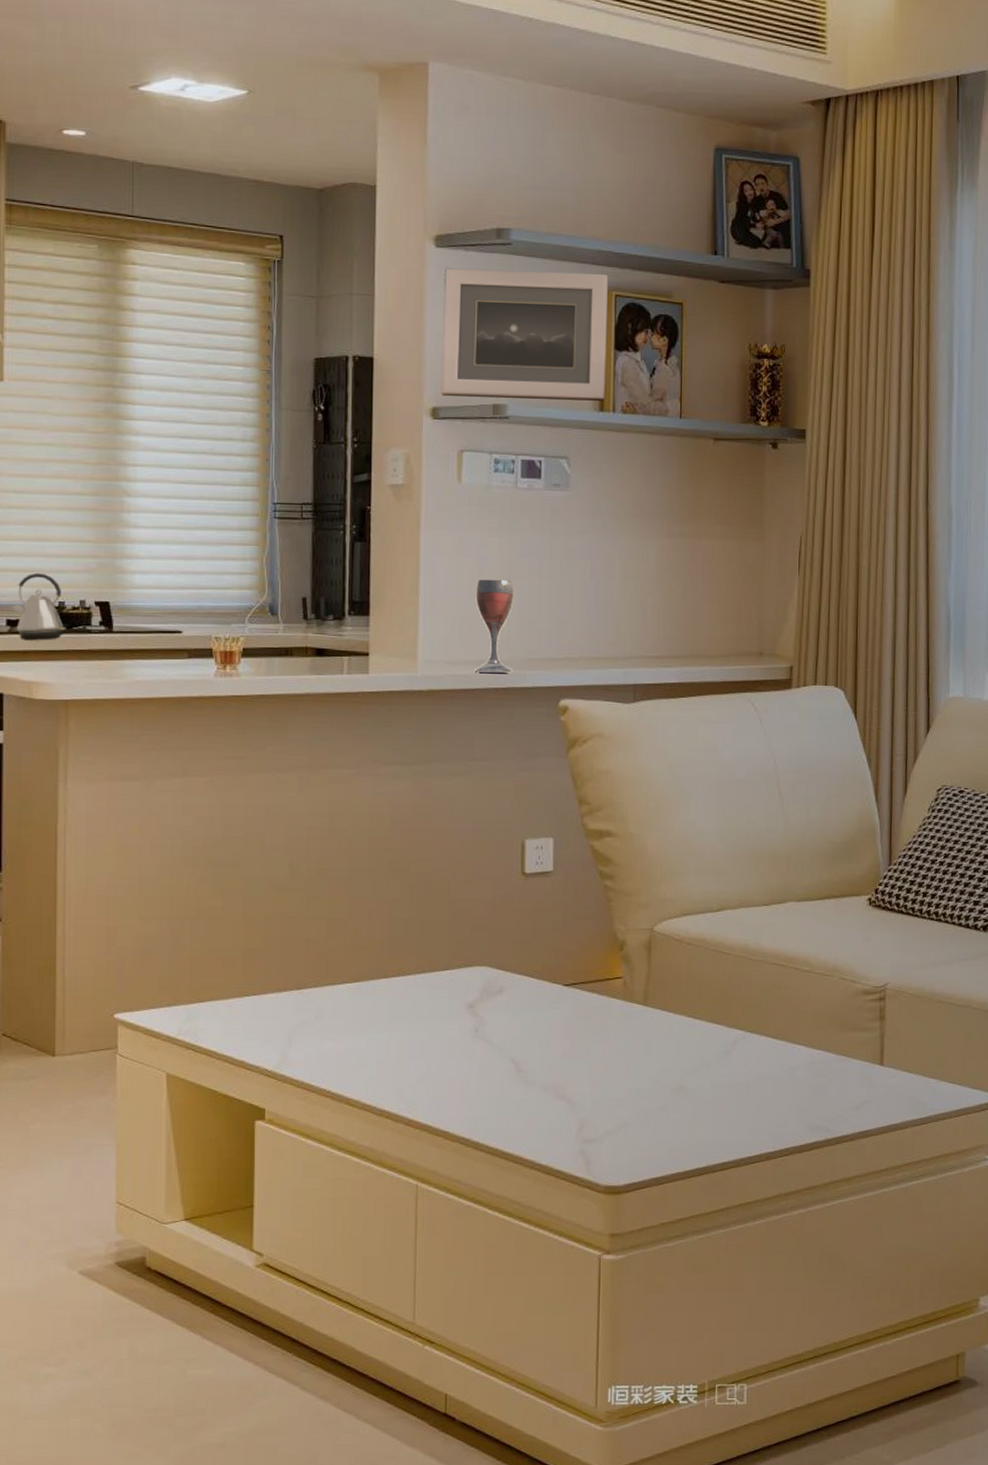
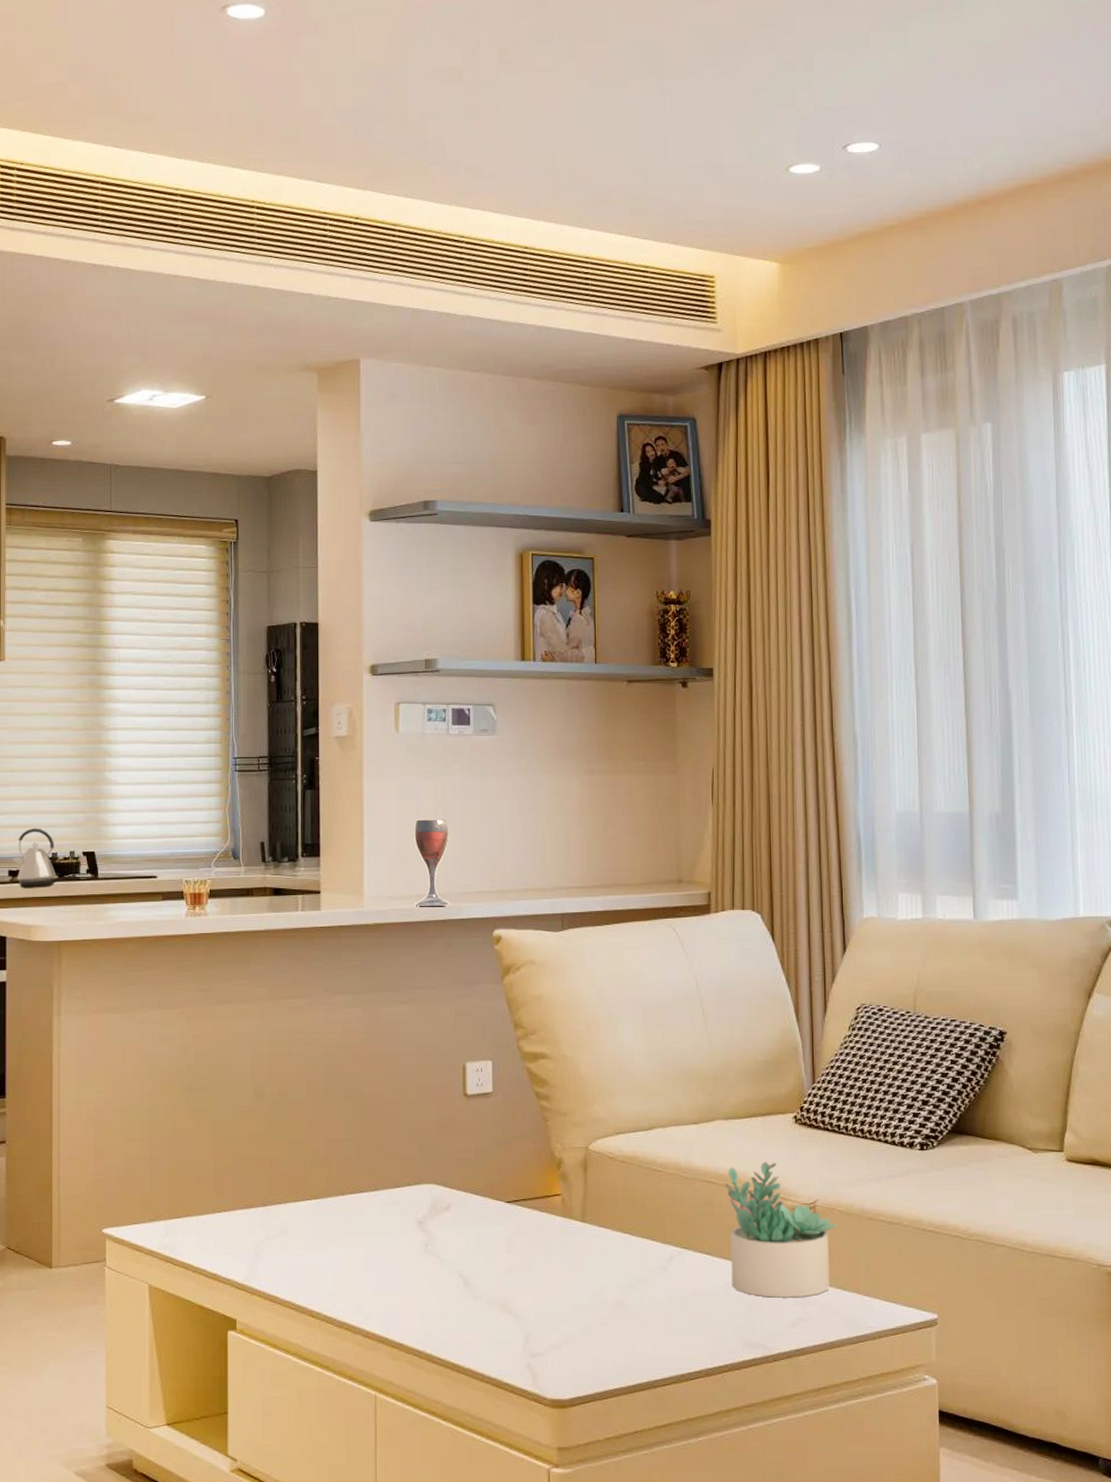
picture frame: present [440,268,608,401] -> none [378,535,526,655]
succulent plant: none [794,944,907,1081] -> present [725,1162,838,1298]

